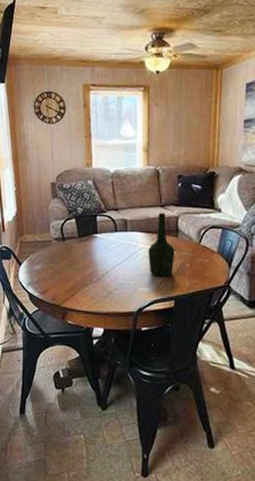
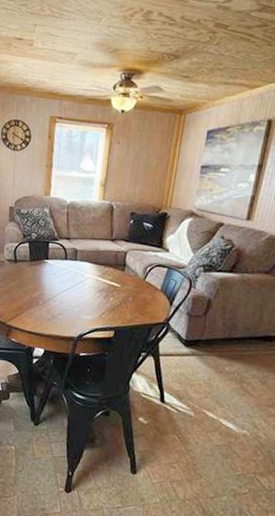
bottle: present [148,212,175,277] -> none [93,246,120,308]

